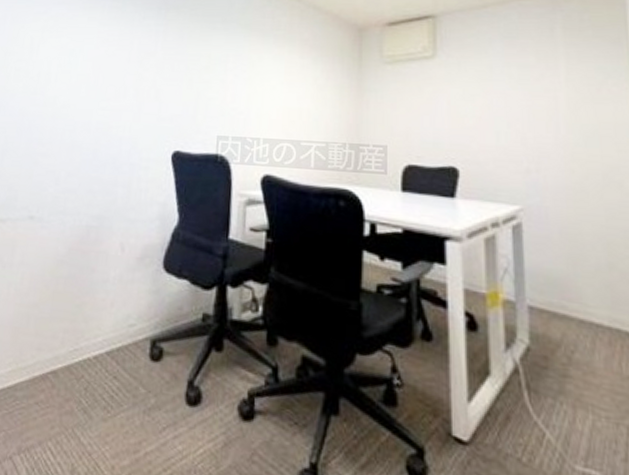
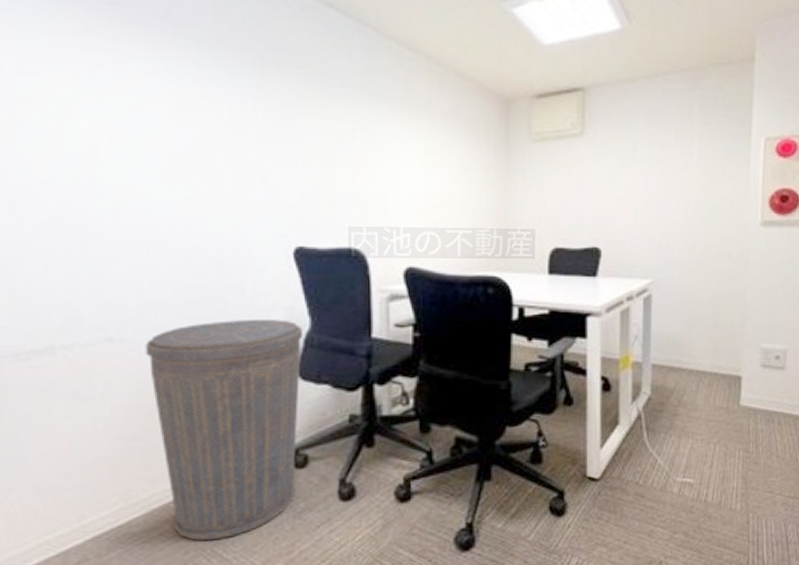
trash can: none [47,210,172,421] -> present [145,319,304,541]

